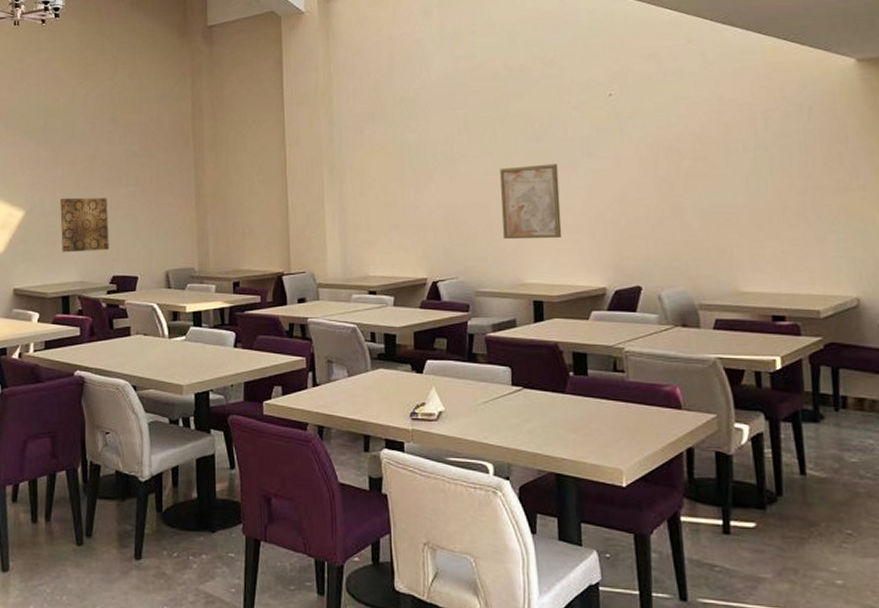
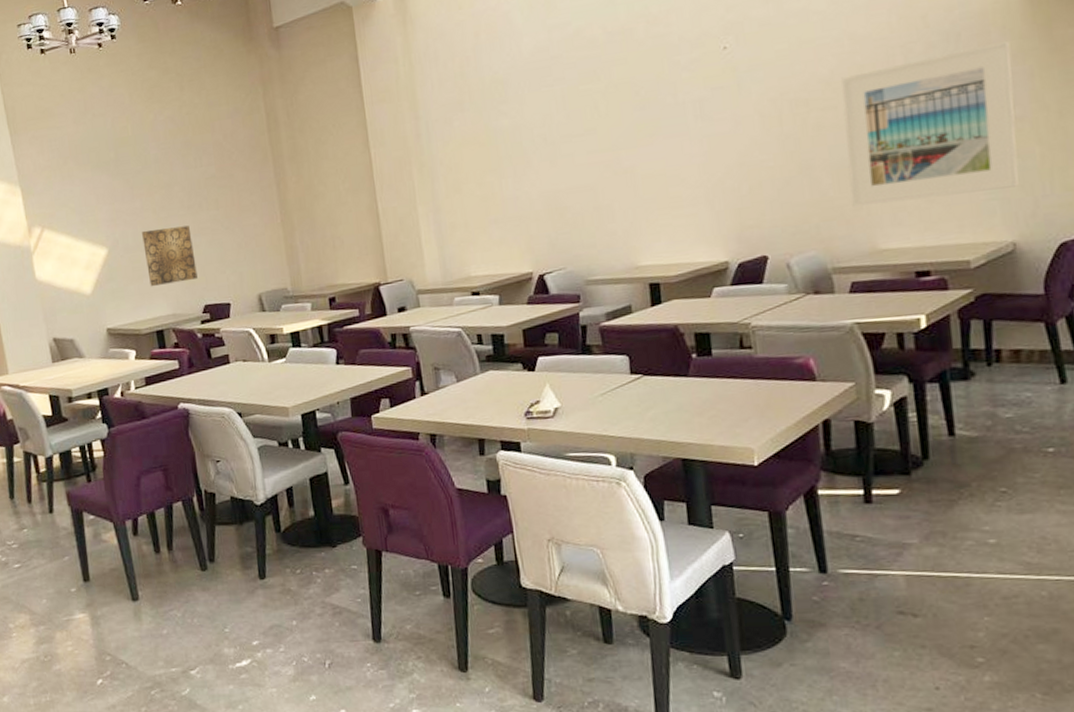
wall art: present [500,164,562,240] -> none [605,133,678,222]
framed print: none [710,118,862,250] -> present [841,40,1019,207]

